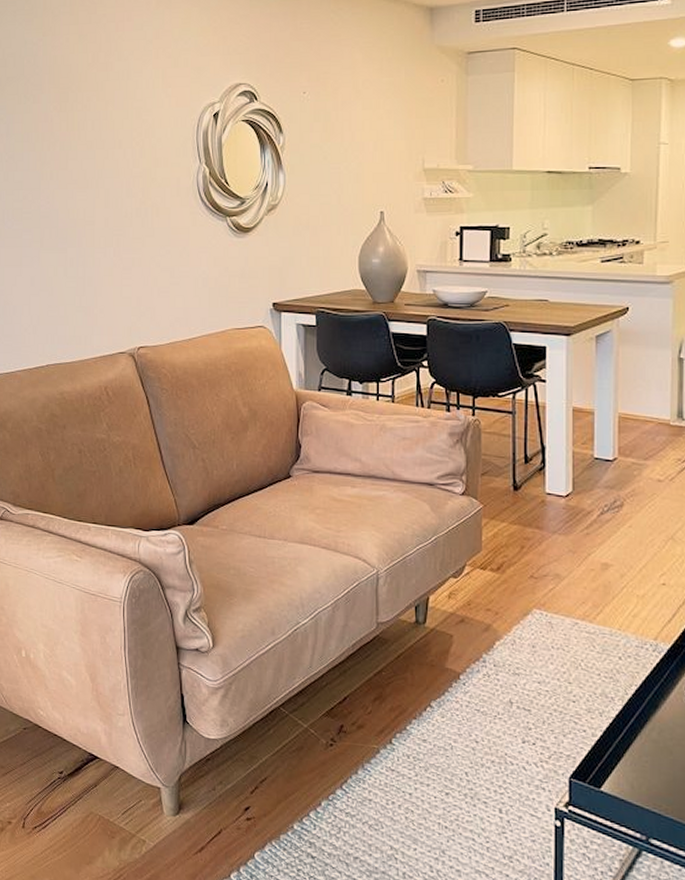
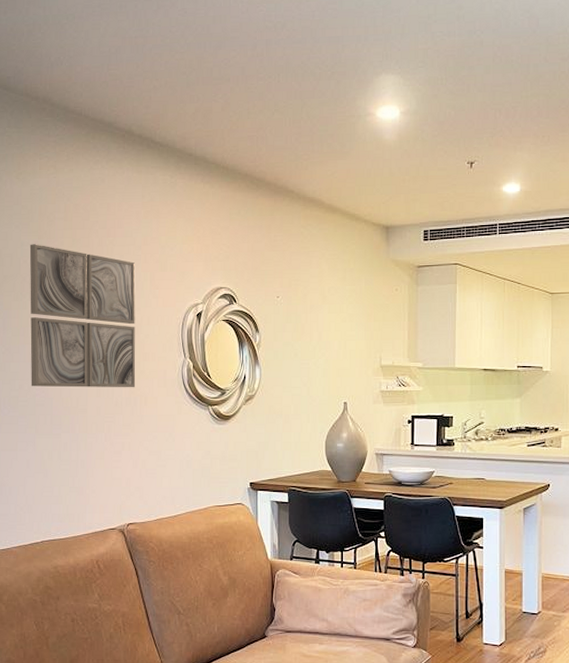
wall art: none [33,42,147,198] -> present [29,244,136,388]

